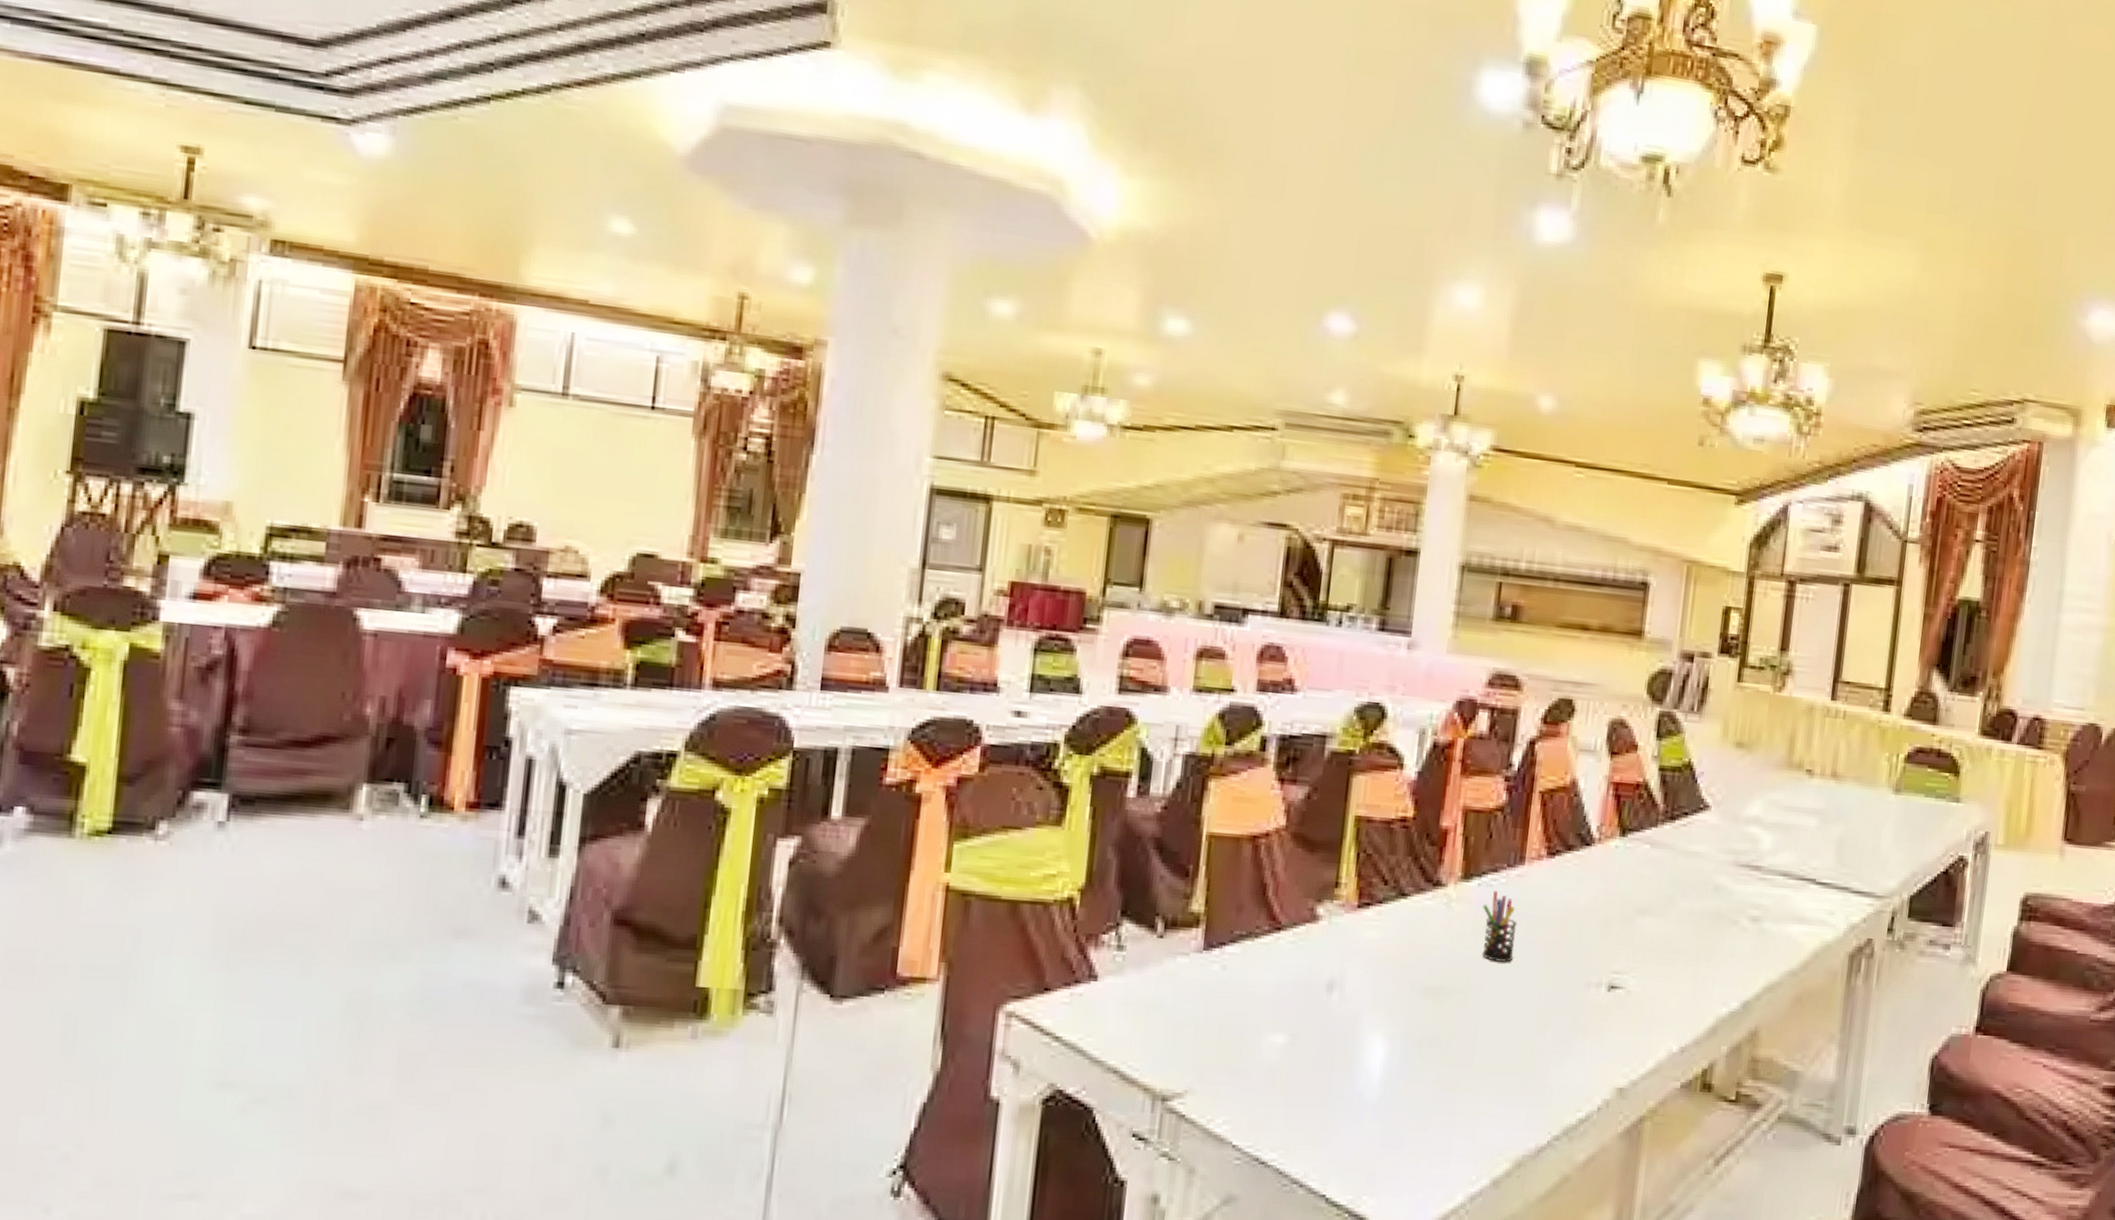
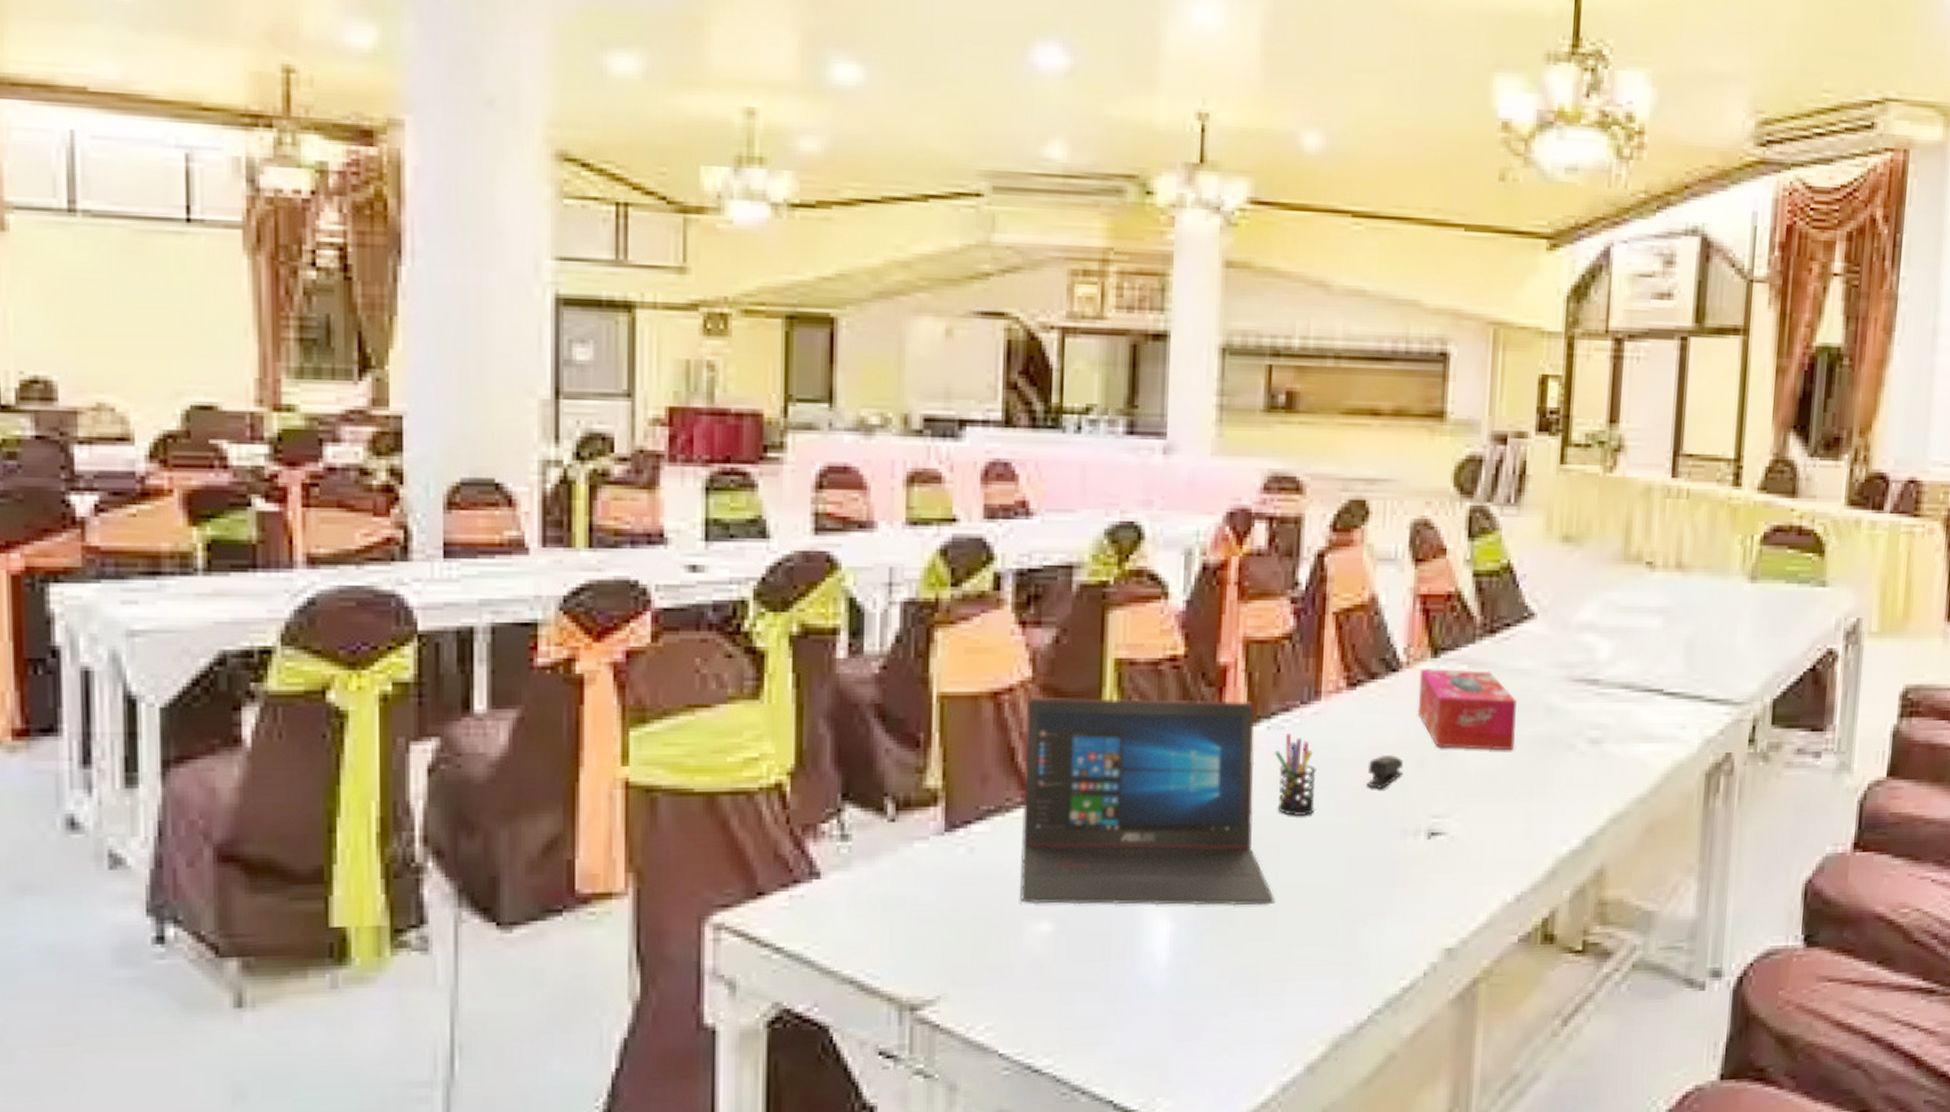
laptop: none [1261,842,1476,1037] -> present [1020,696,1276,906]
stapler: none [1558,915,1591,945] -> present [1366,754,1404,789]
tissue box: none [1605,845,1690,922] -> present [1417,669,1517,751]

